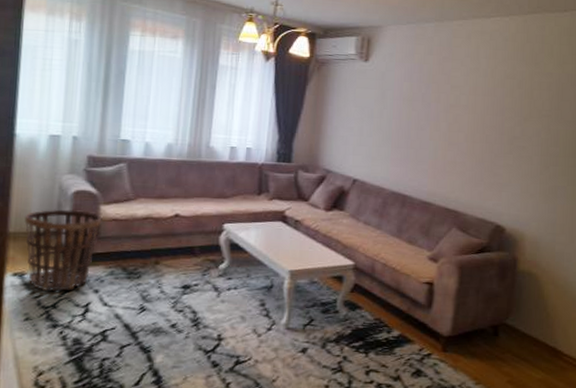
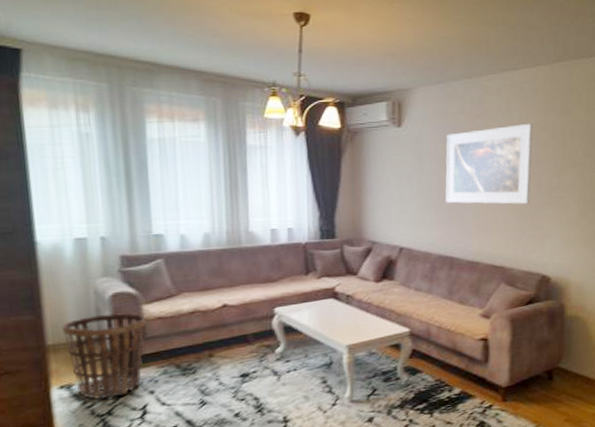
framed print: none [404,70,500,150] -> present [445,123,533,205]

